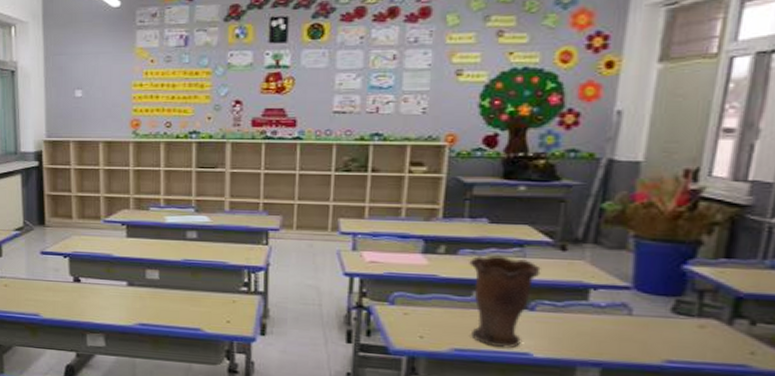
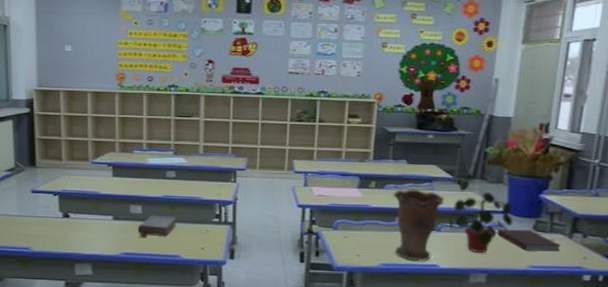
book: none [154,281,198,307] -> present [137,215,177,237]
potted plant: none [546,243,642,341] -> present [448,179,513,254]
notebook: none [617,309,715,343] -> present [497,228,561,252]

